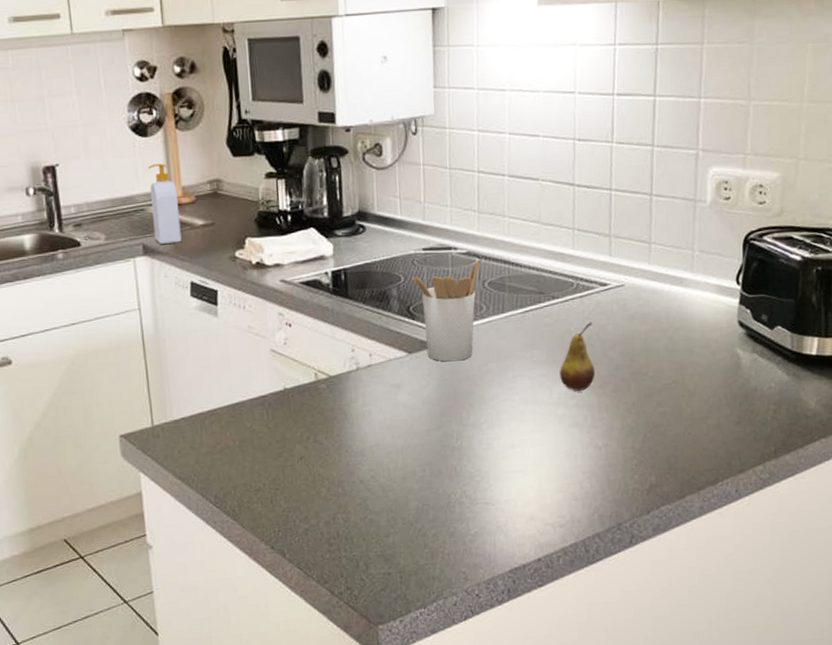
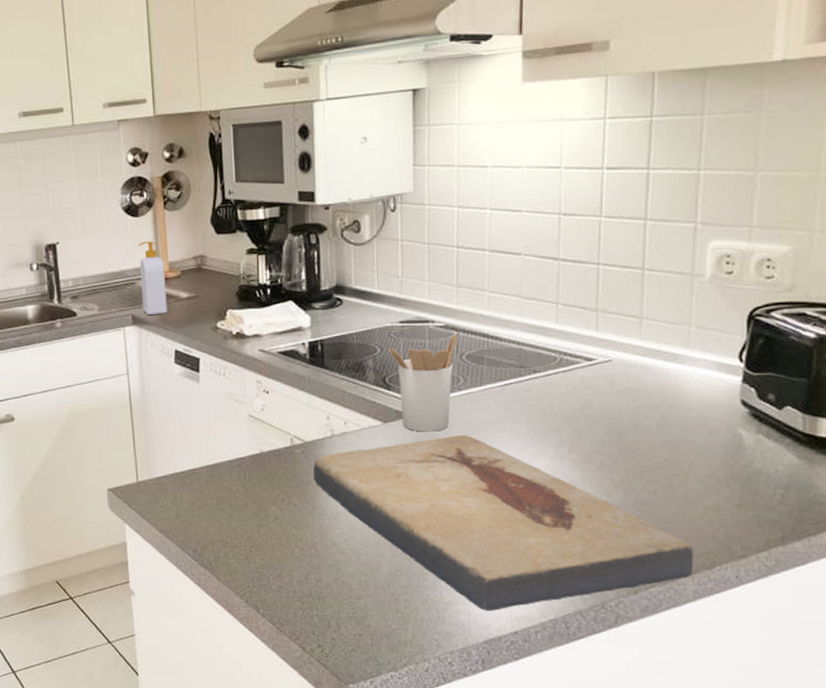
fish fossil: none [338,363,699,540] -> present [313,434,694,611]
fruit: present [560,322,595,391] -> none [540,397,579,466]

